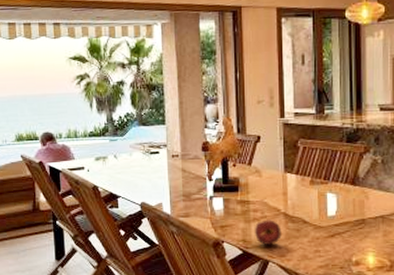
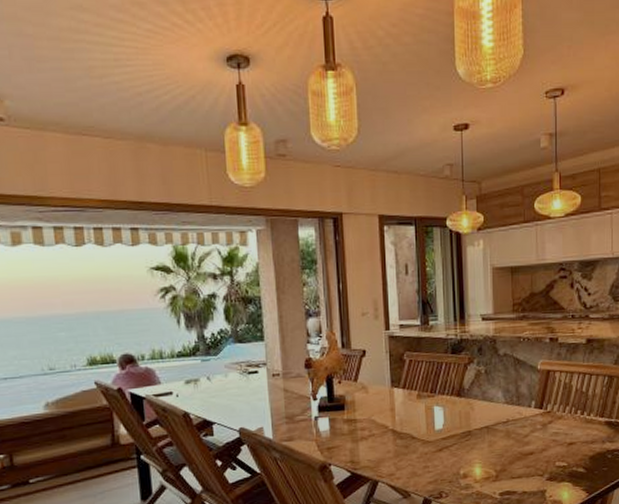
apple: present [254,220,282,245] -> none [362,437,390,465]

